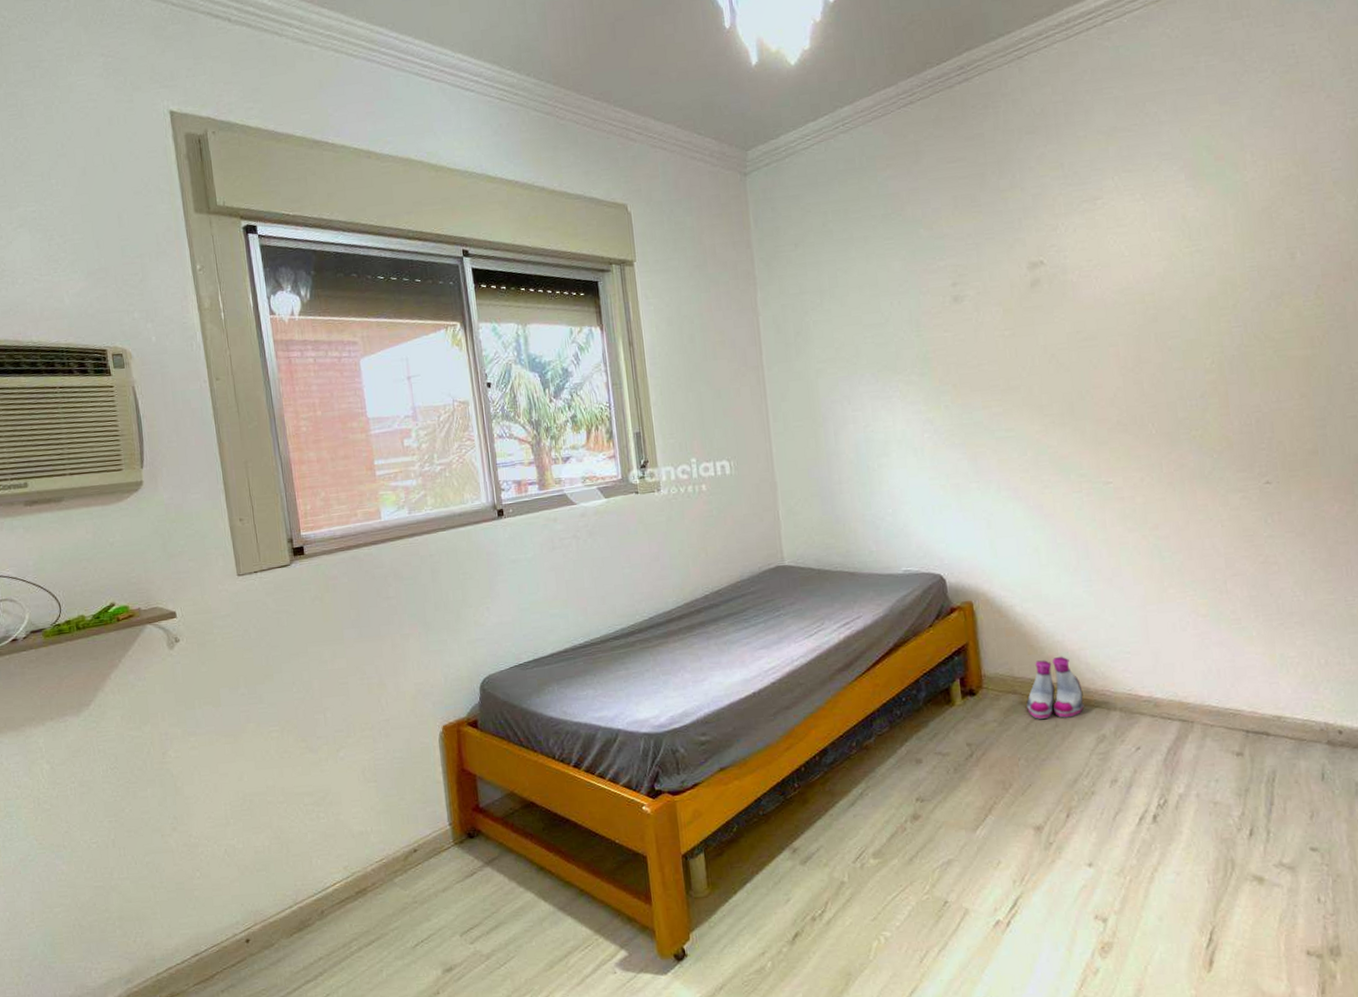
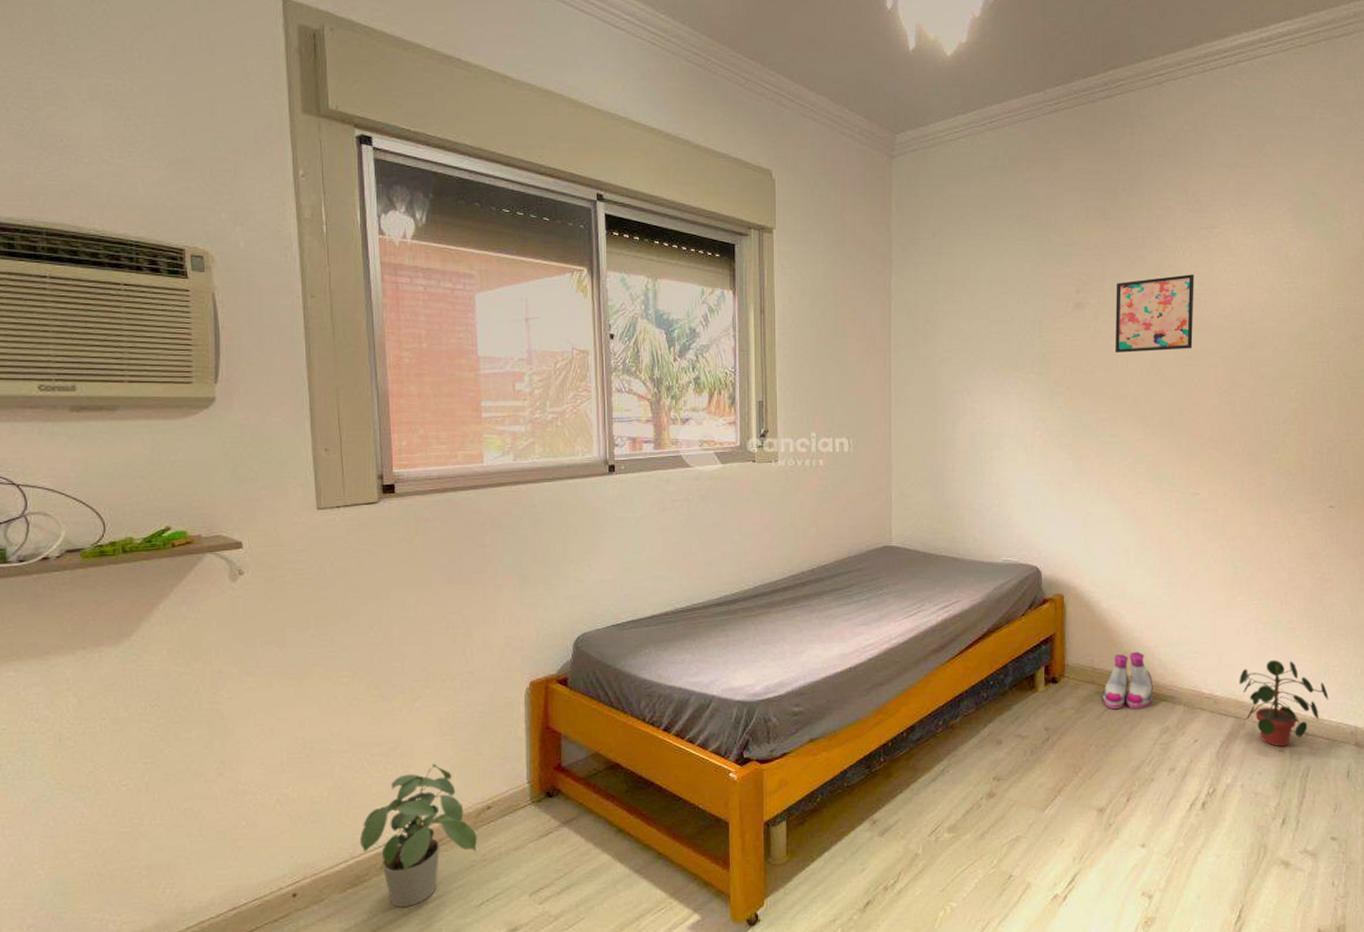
potted plant: none [300,810,408,951] -> present [359,764,477,908]
wall art: none [995,251,1088,343] -> present [1115,274,1194,353]
potted plant: none [1181,654,1290,750] -> present [1239,660,1329,747]

